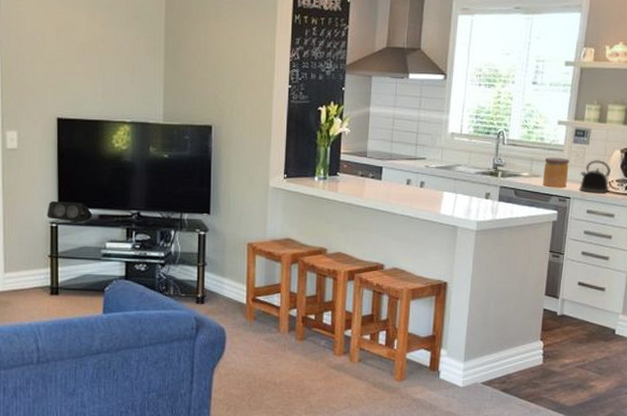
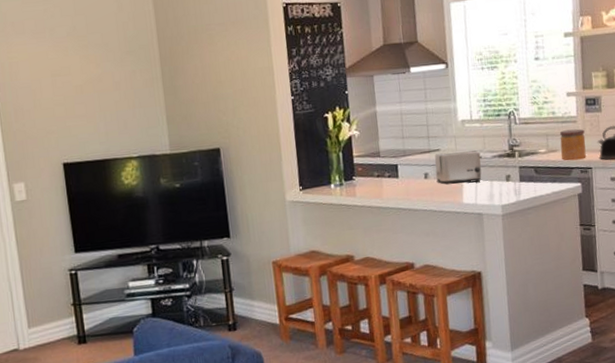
speaker: present [47,200,92,223] -> none [64,245,111,267]
toaster: none [418,162,466,195] -> present [435,151,482,185]

